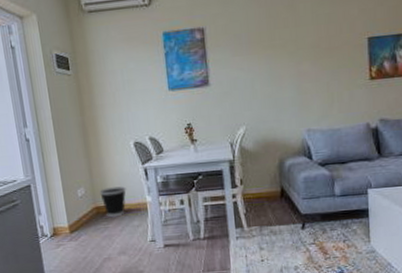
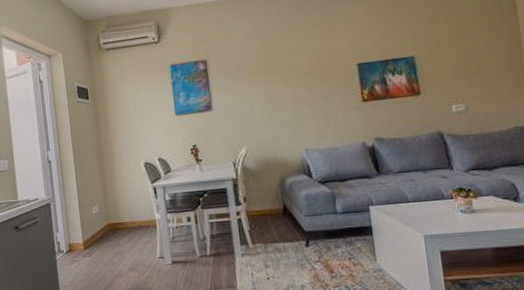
wastebasket: present [99,186,126,218] -> none [112,204,137,234]

